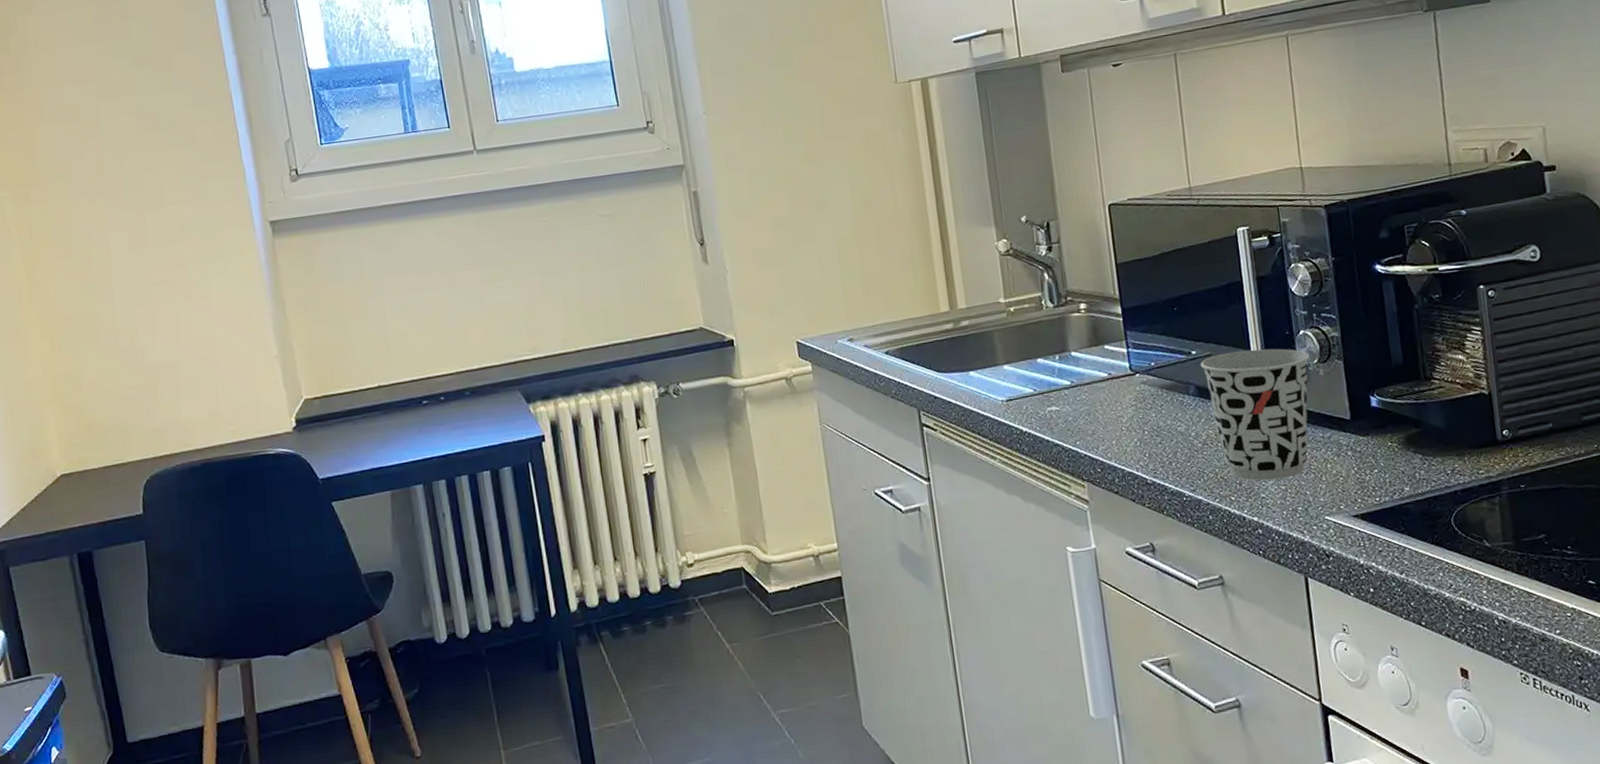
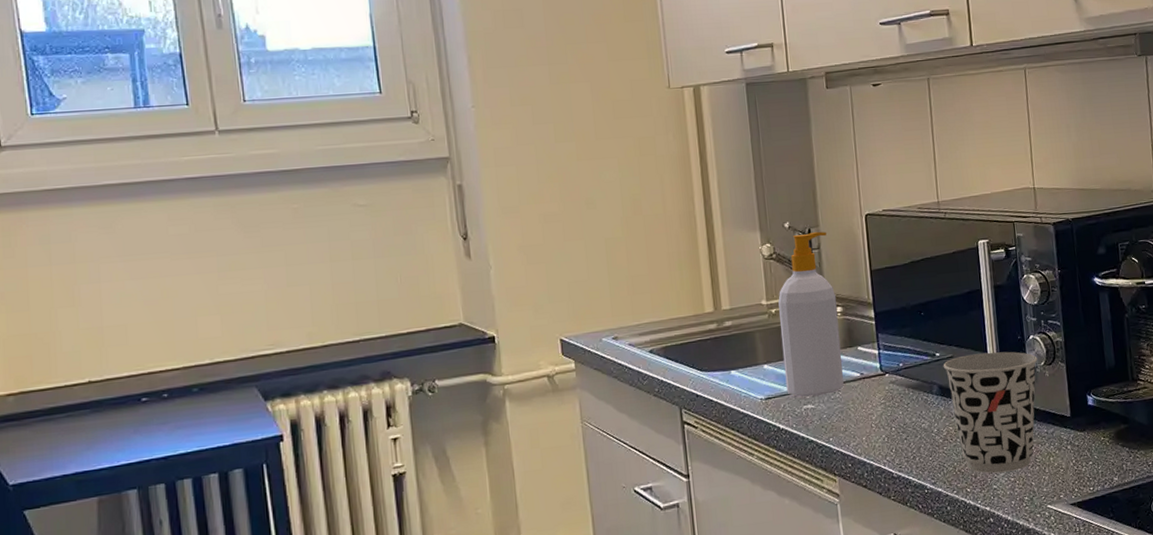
soap bottle: none [1016,224,1091,399] -> present [778,231,844,397]

